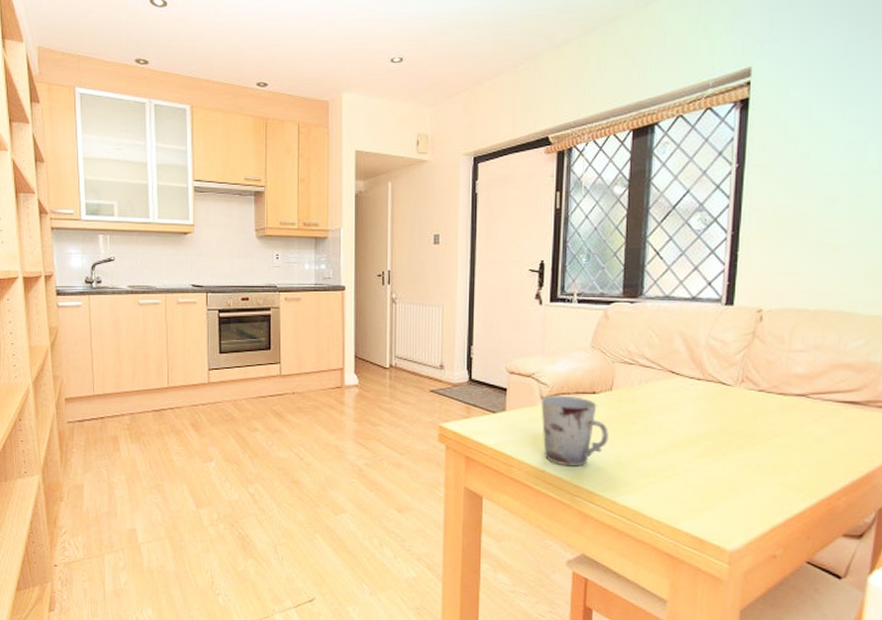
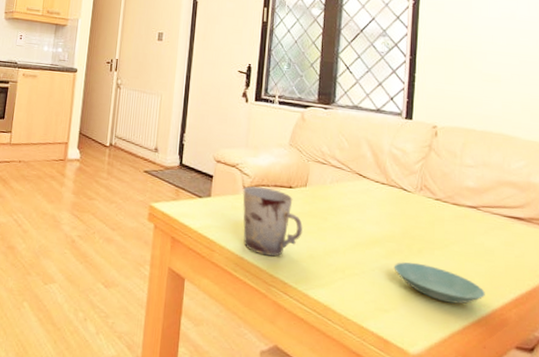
saucer: none [710,459,811,497] -> present [394,262,485,304]

